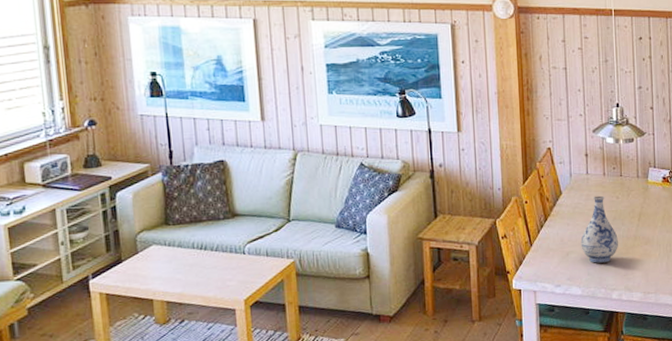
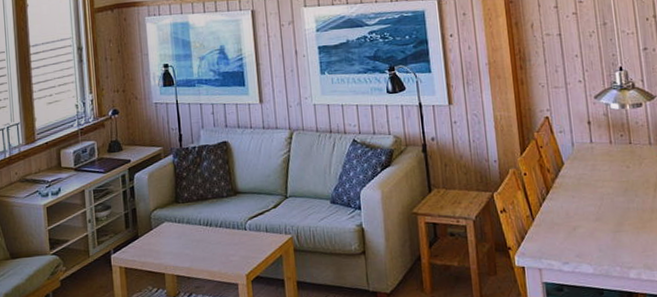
vase: present [580,195,618,263] -> none [588,165,633,239]

